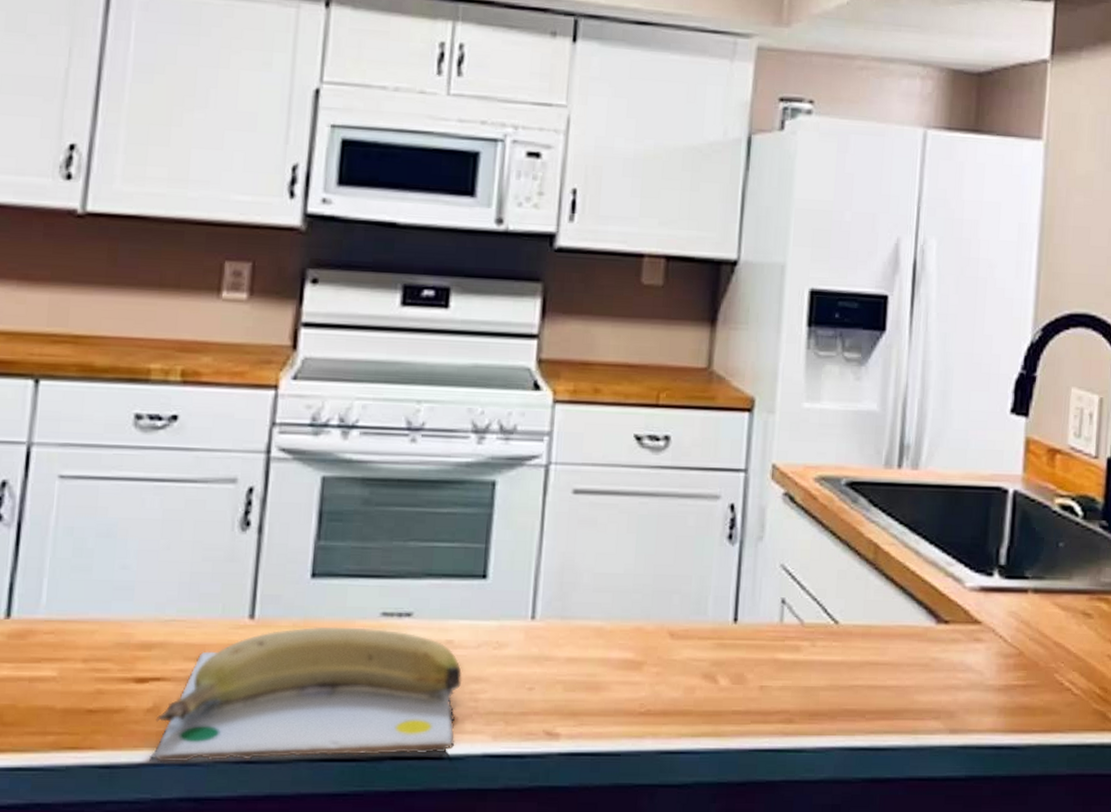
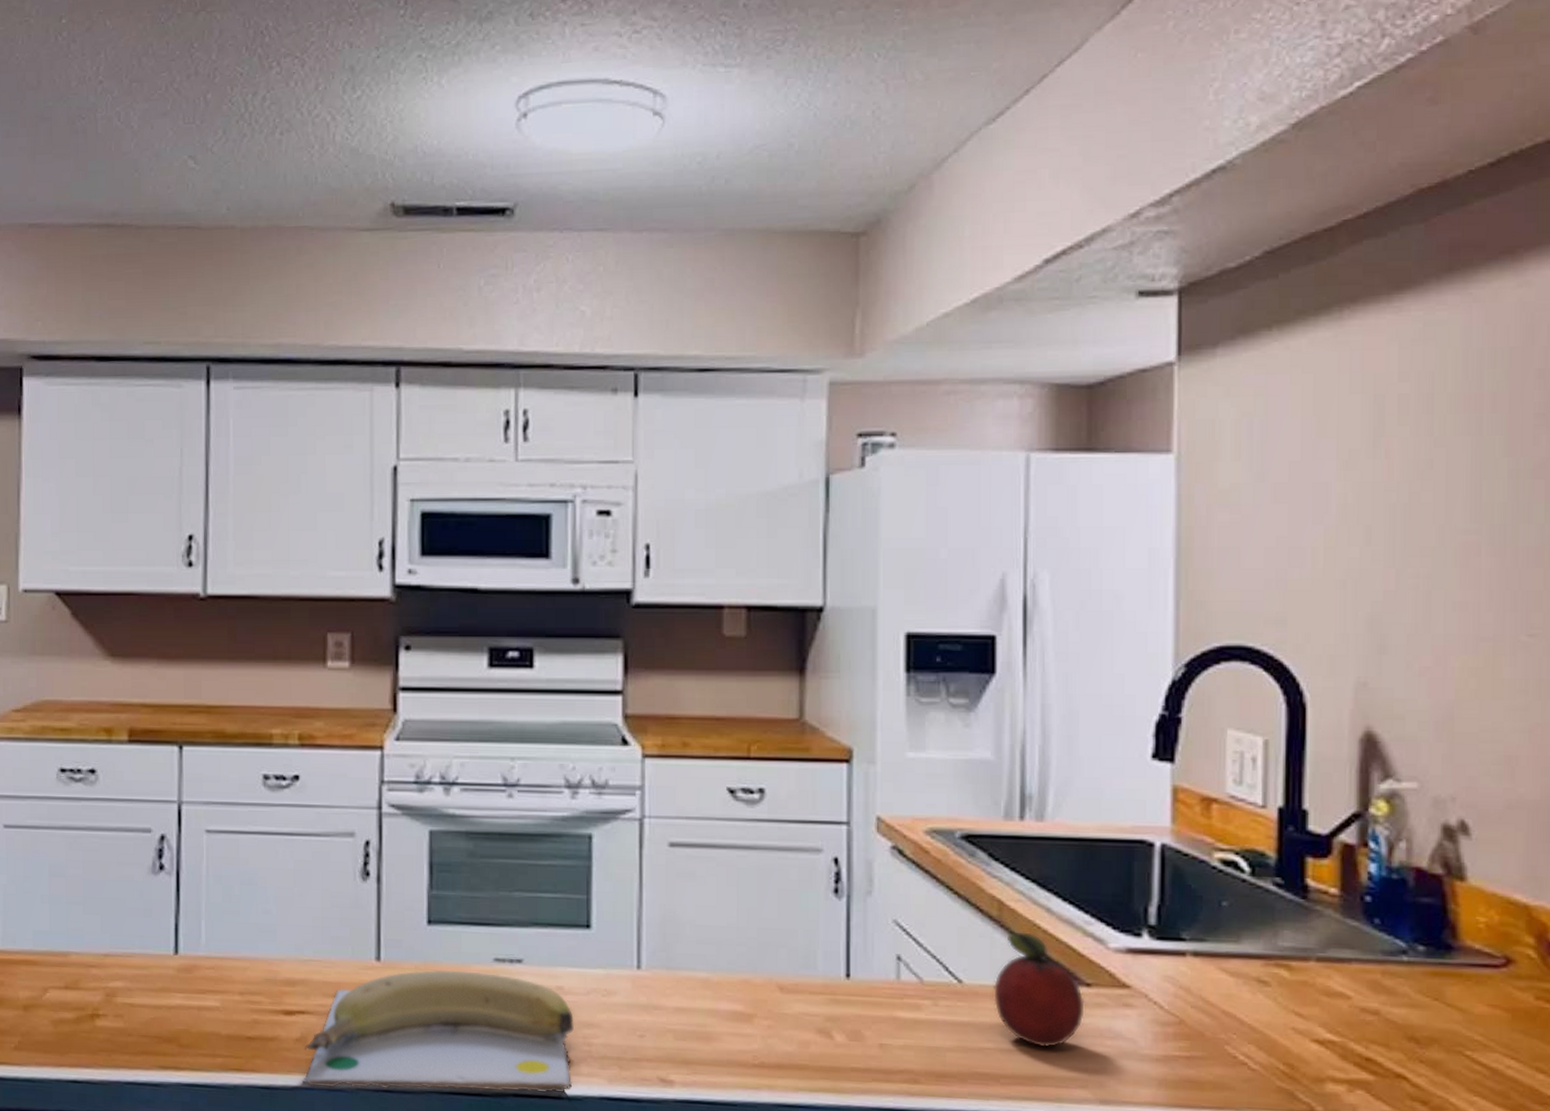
fruit: none [864,573,943,683] -> present [992,931,1085,1048]

